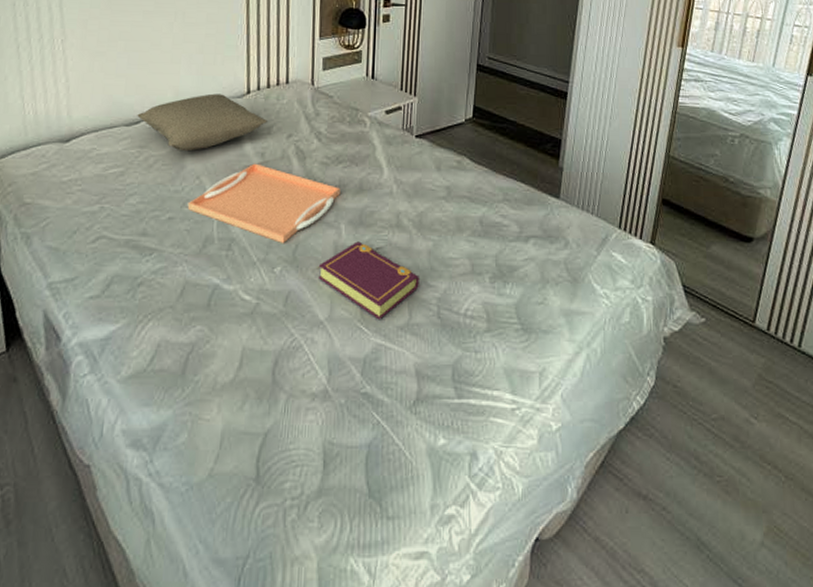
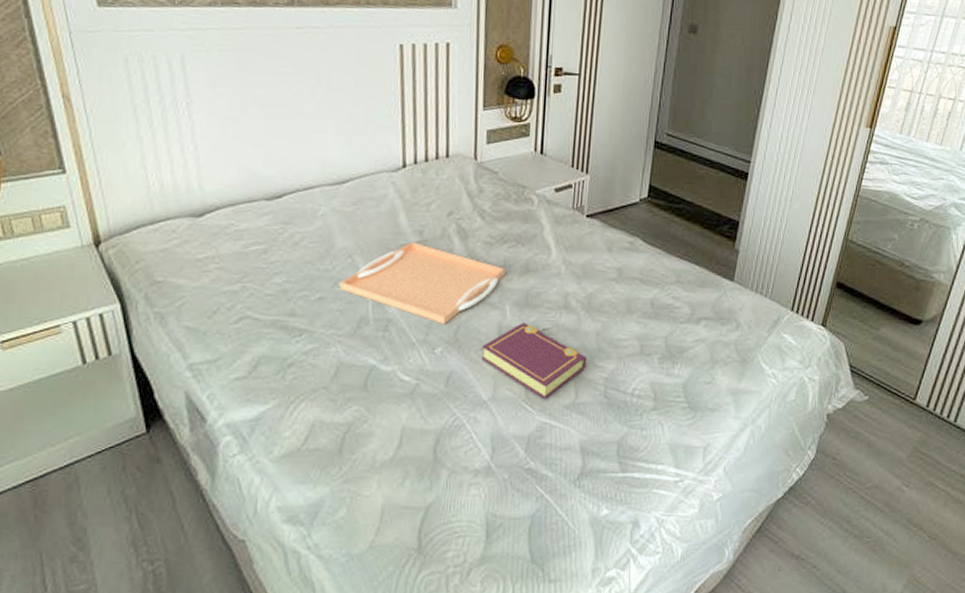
pillow: present [137,93,267,152] -> none [279,166,426,229]

